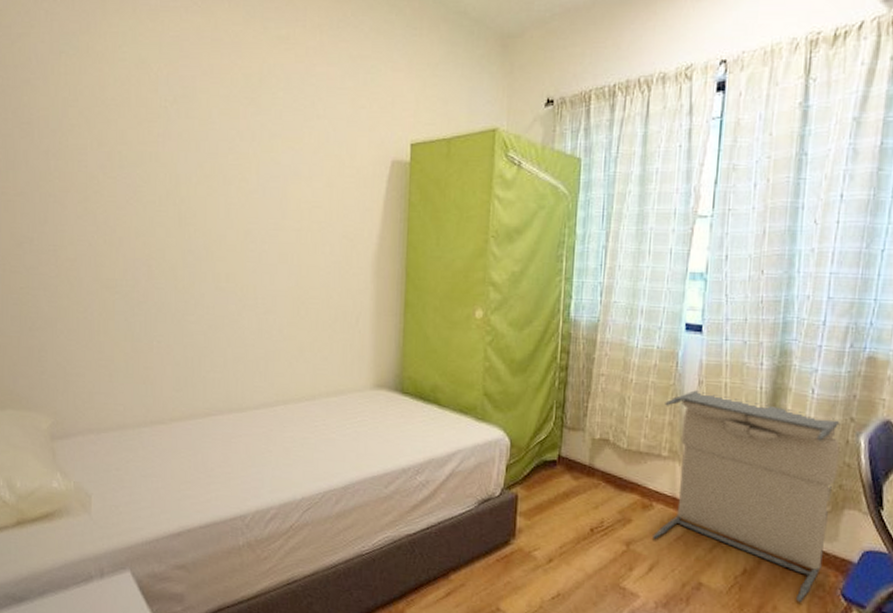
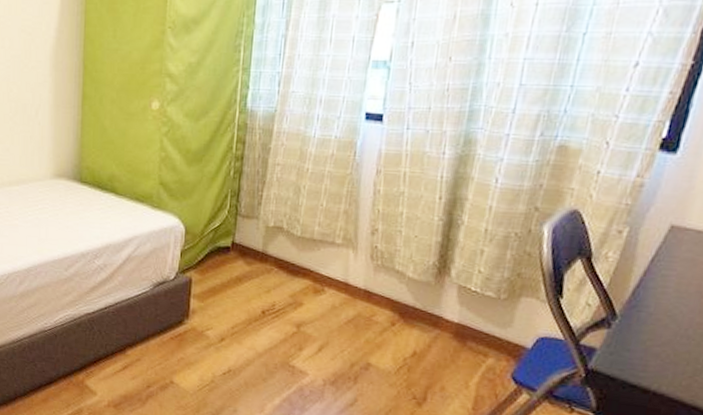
laundry hamper: present [653,390,841,602] -> none [323,179,524,384]

